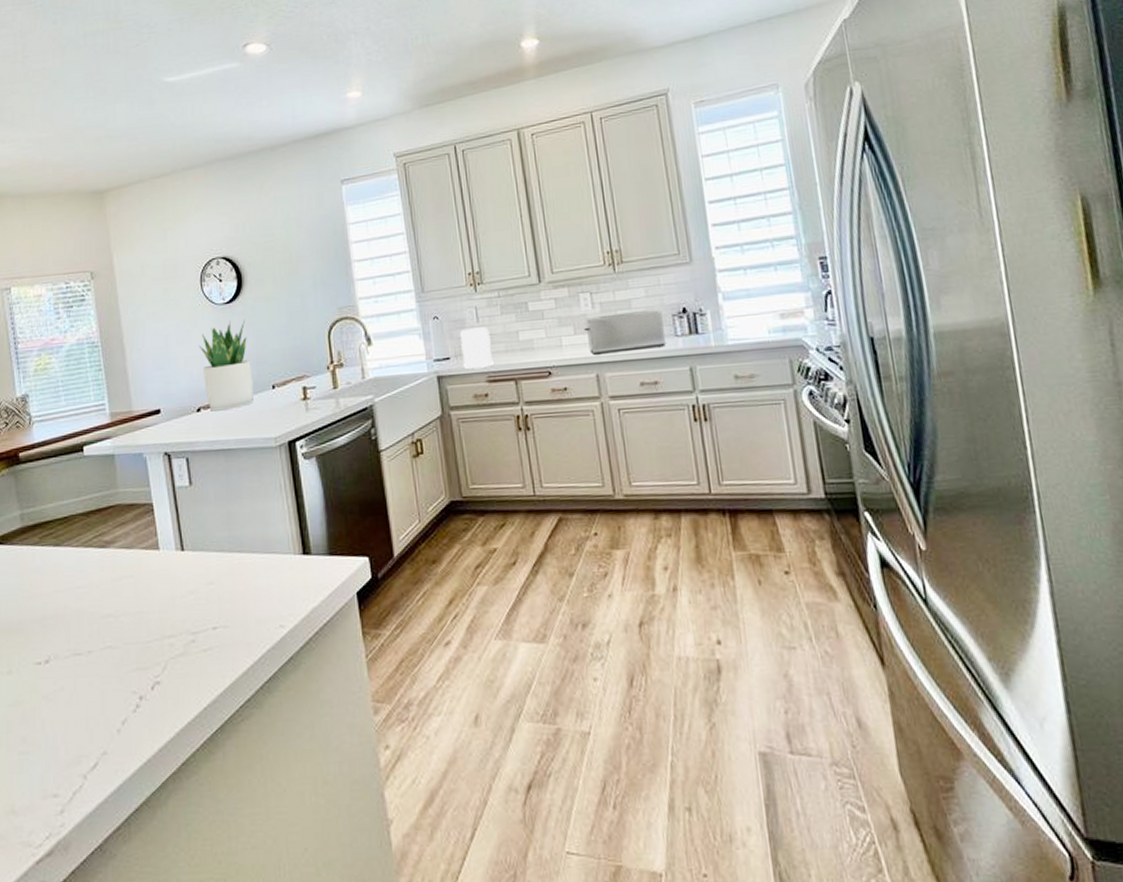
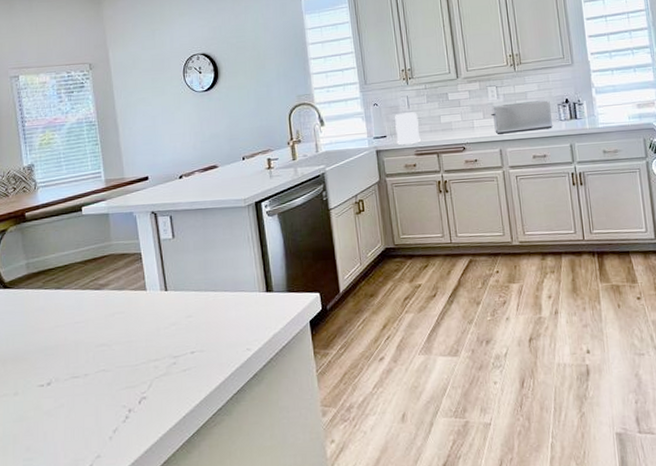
planter: present [198,320,254,411] -> none [181,104,227,178]

